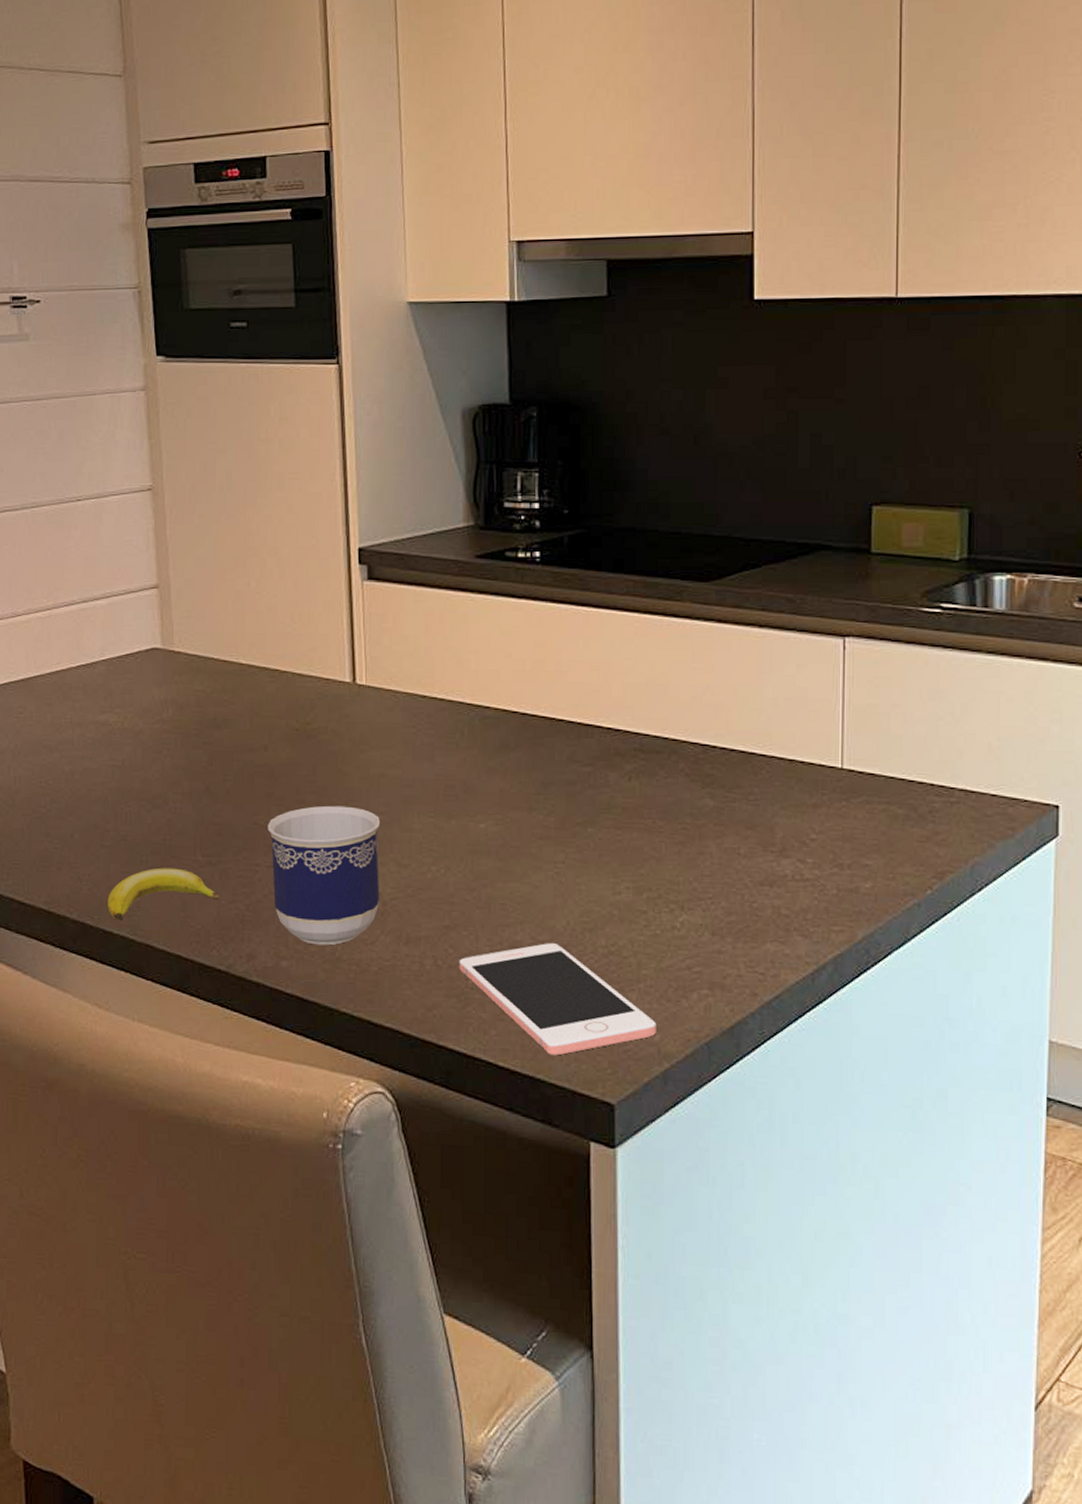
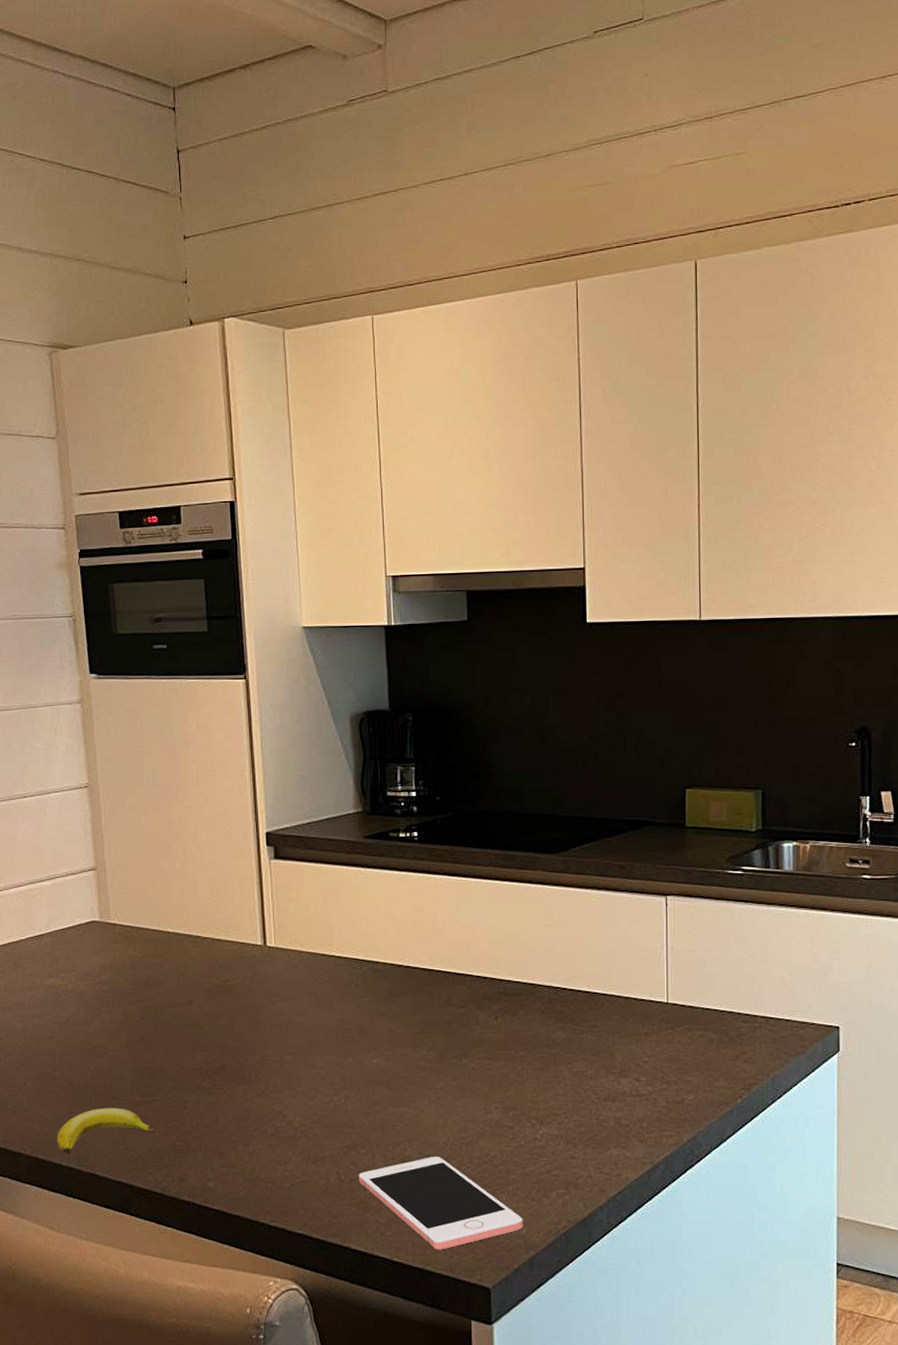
cup: present [268,805,380,946] -> none [194,1049,291,1167]

